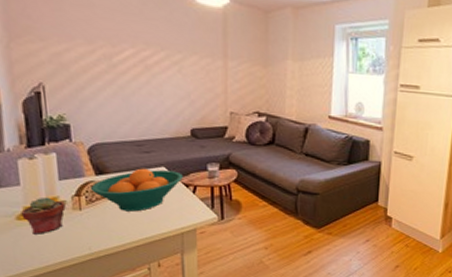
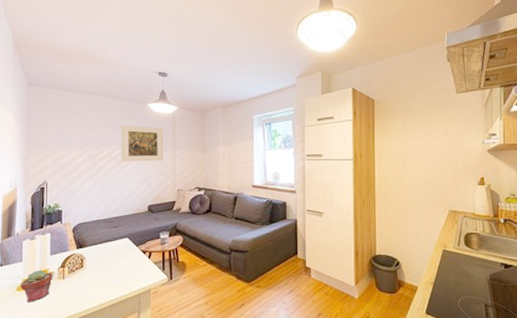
fruit bowl: present [91,168,183,212] -> none [73,240,141,278]
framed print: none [148,15,211,73] -> present [121,124,163,162]

